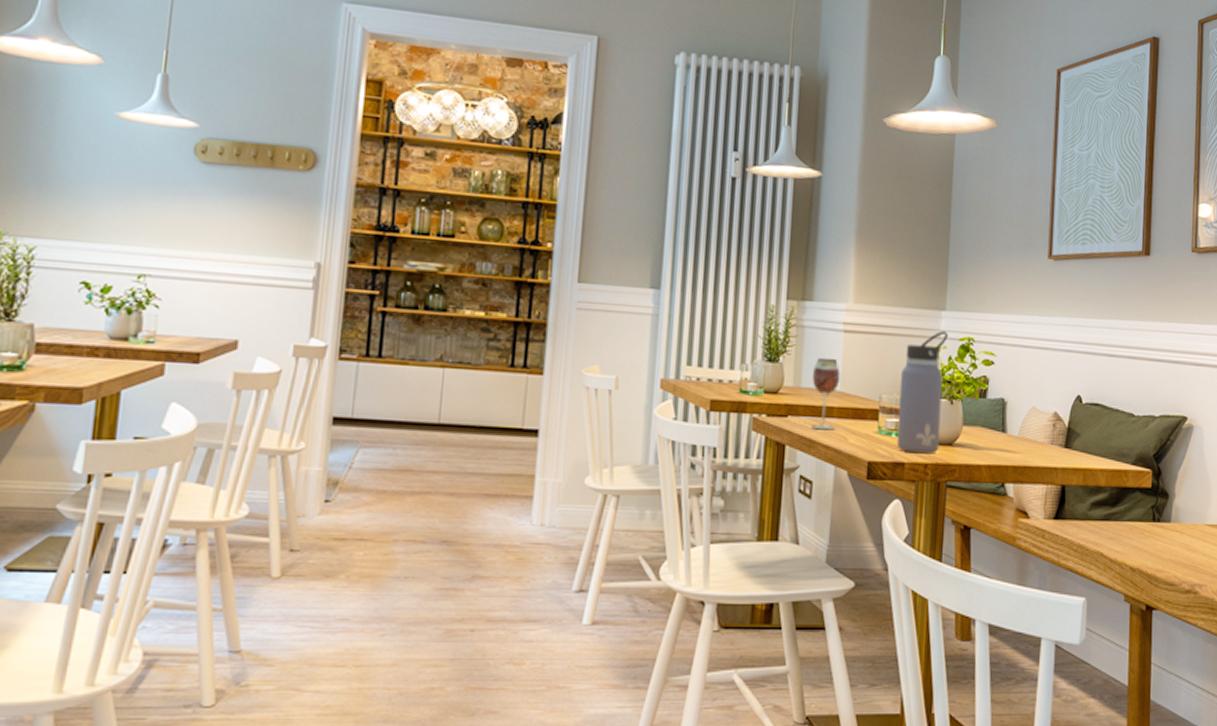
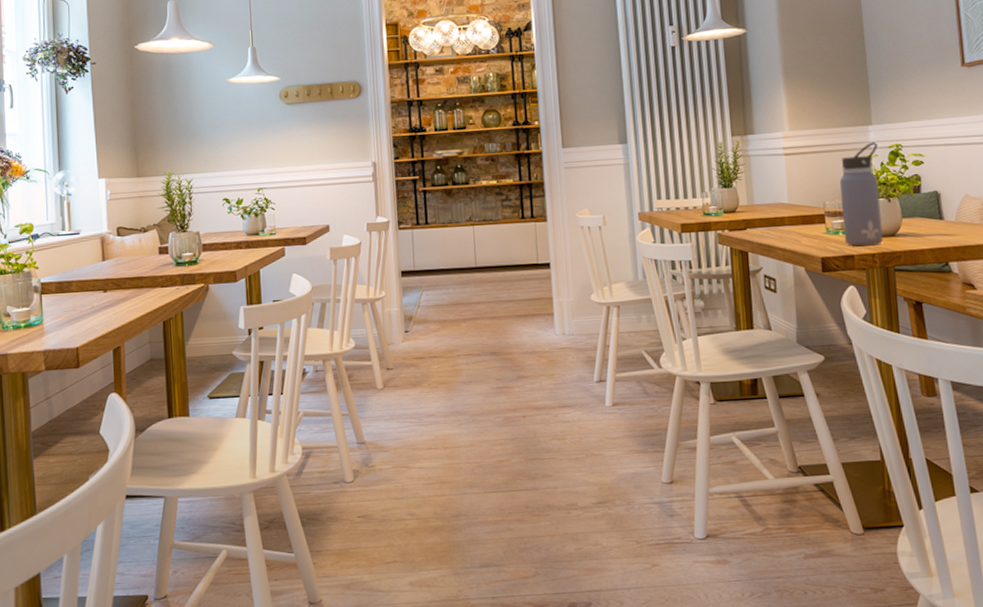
wineglass: present [812,357,840,431] -> none [762,177,788,237]

